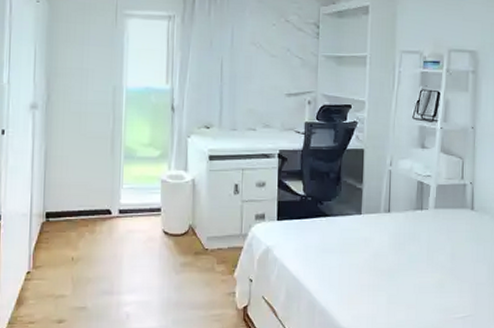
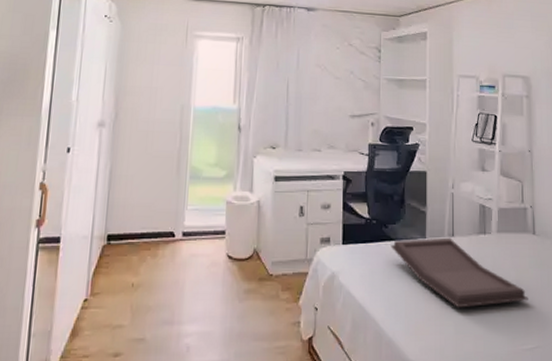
serving tray: none [325,213,463,280] -> present [390,237,528,308]

